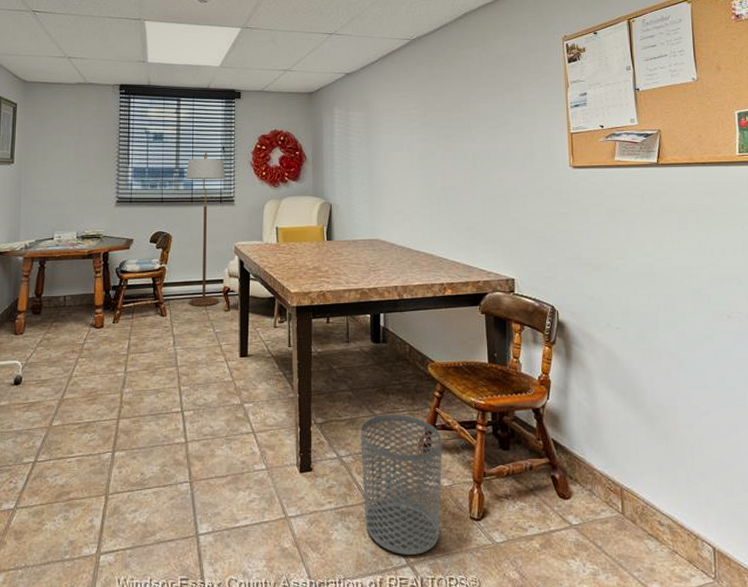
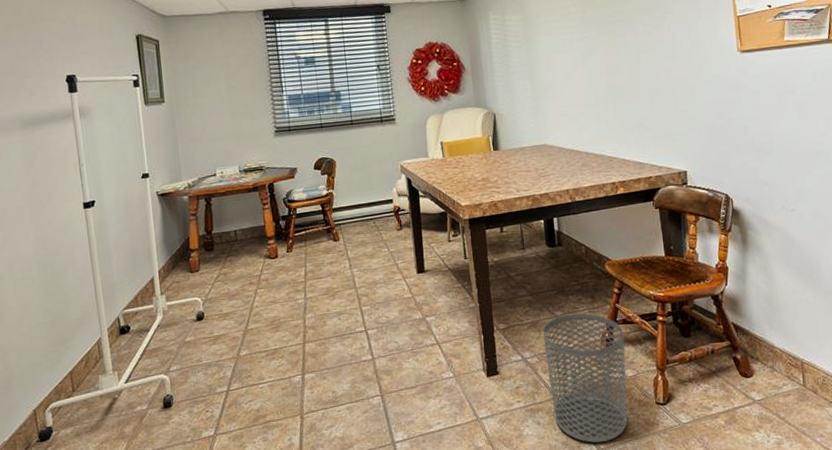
floor lamp: present [185,152,226,306] -> none [342,72,391,228]

